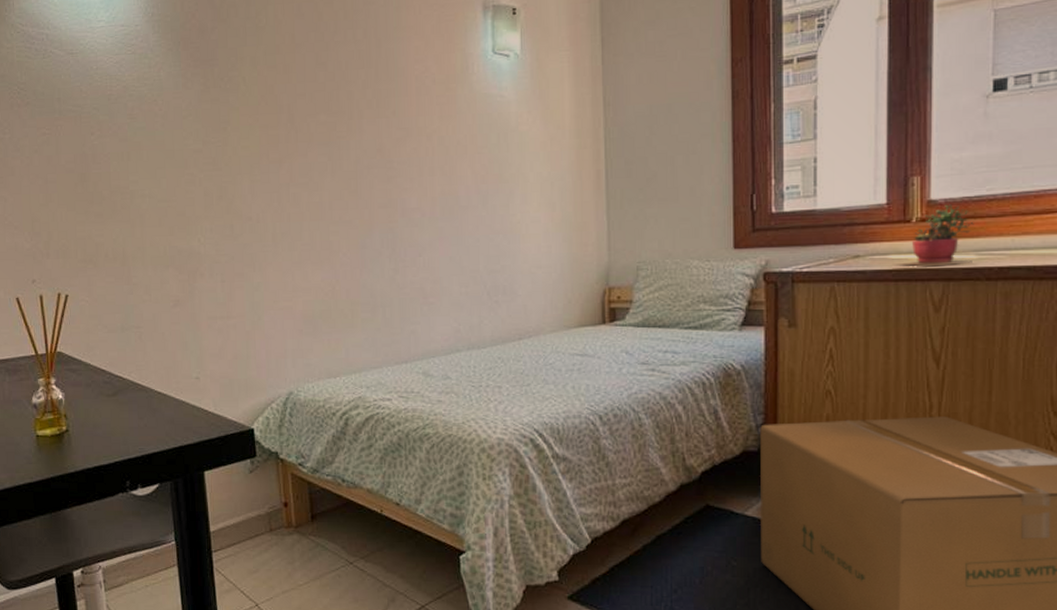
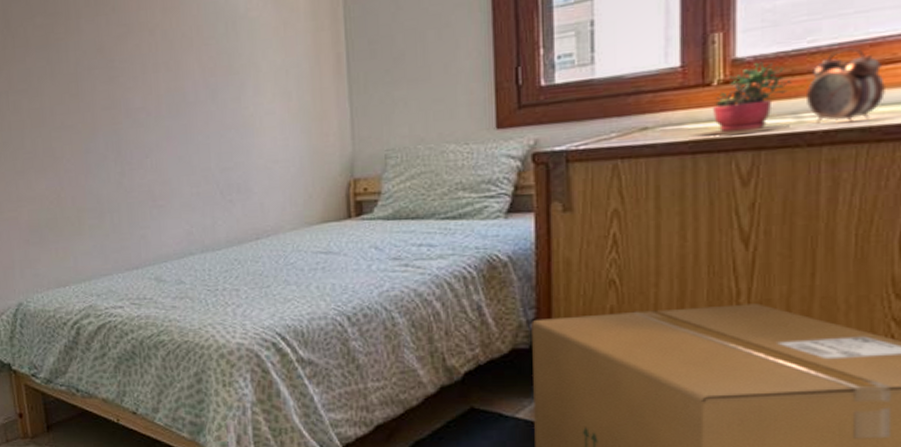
alarm clock: none [986,197,1047,262] -> present [807,47,887,124]

